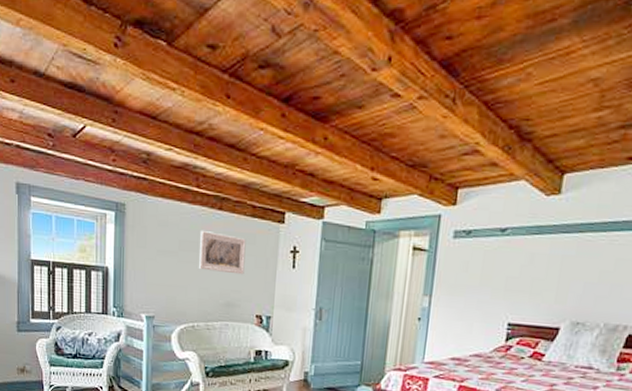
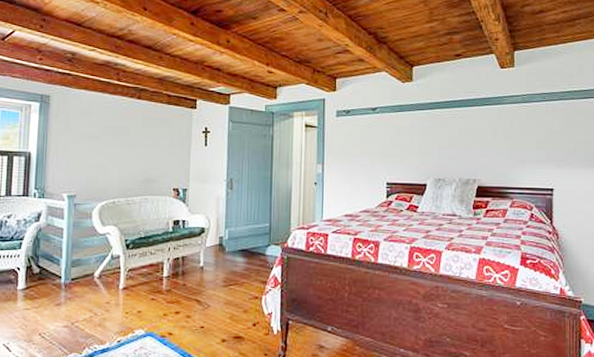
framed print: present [199,230,246,275] -> none [120,116,163,154]

